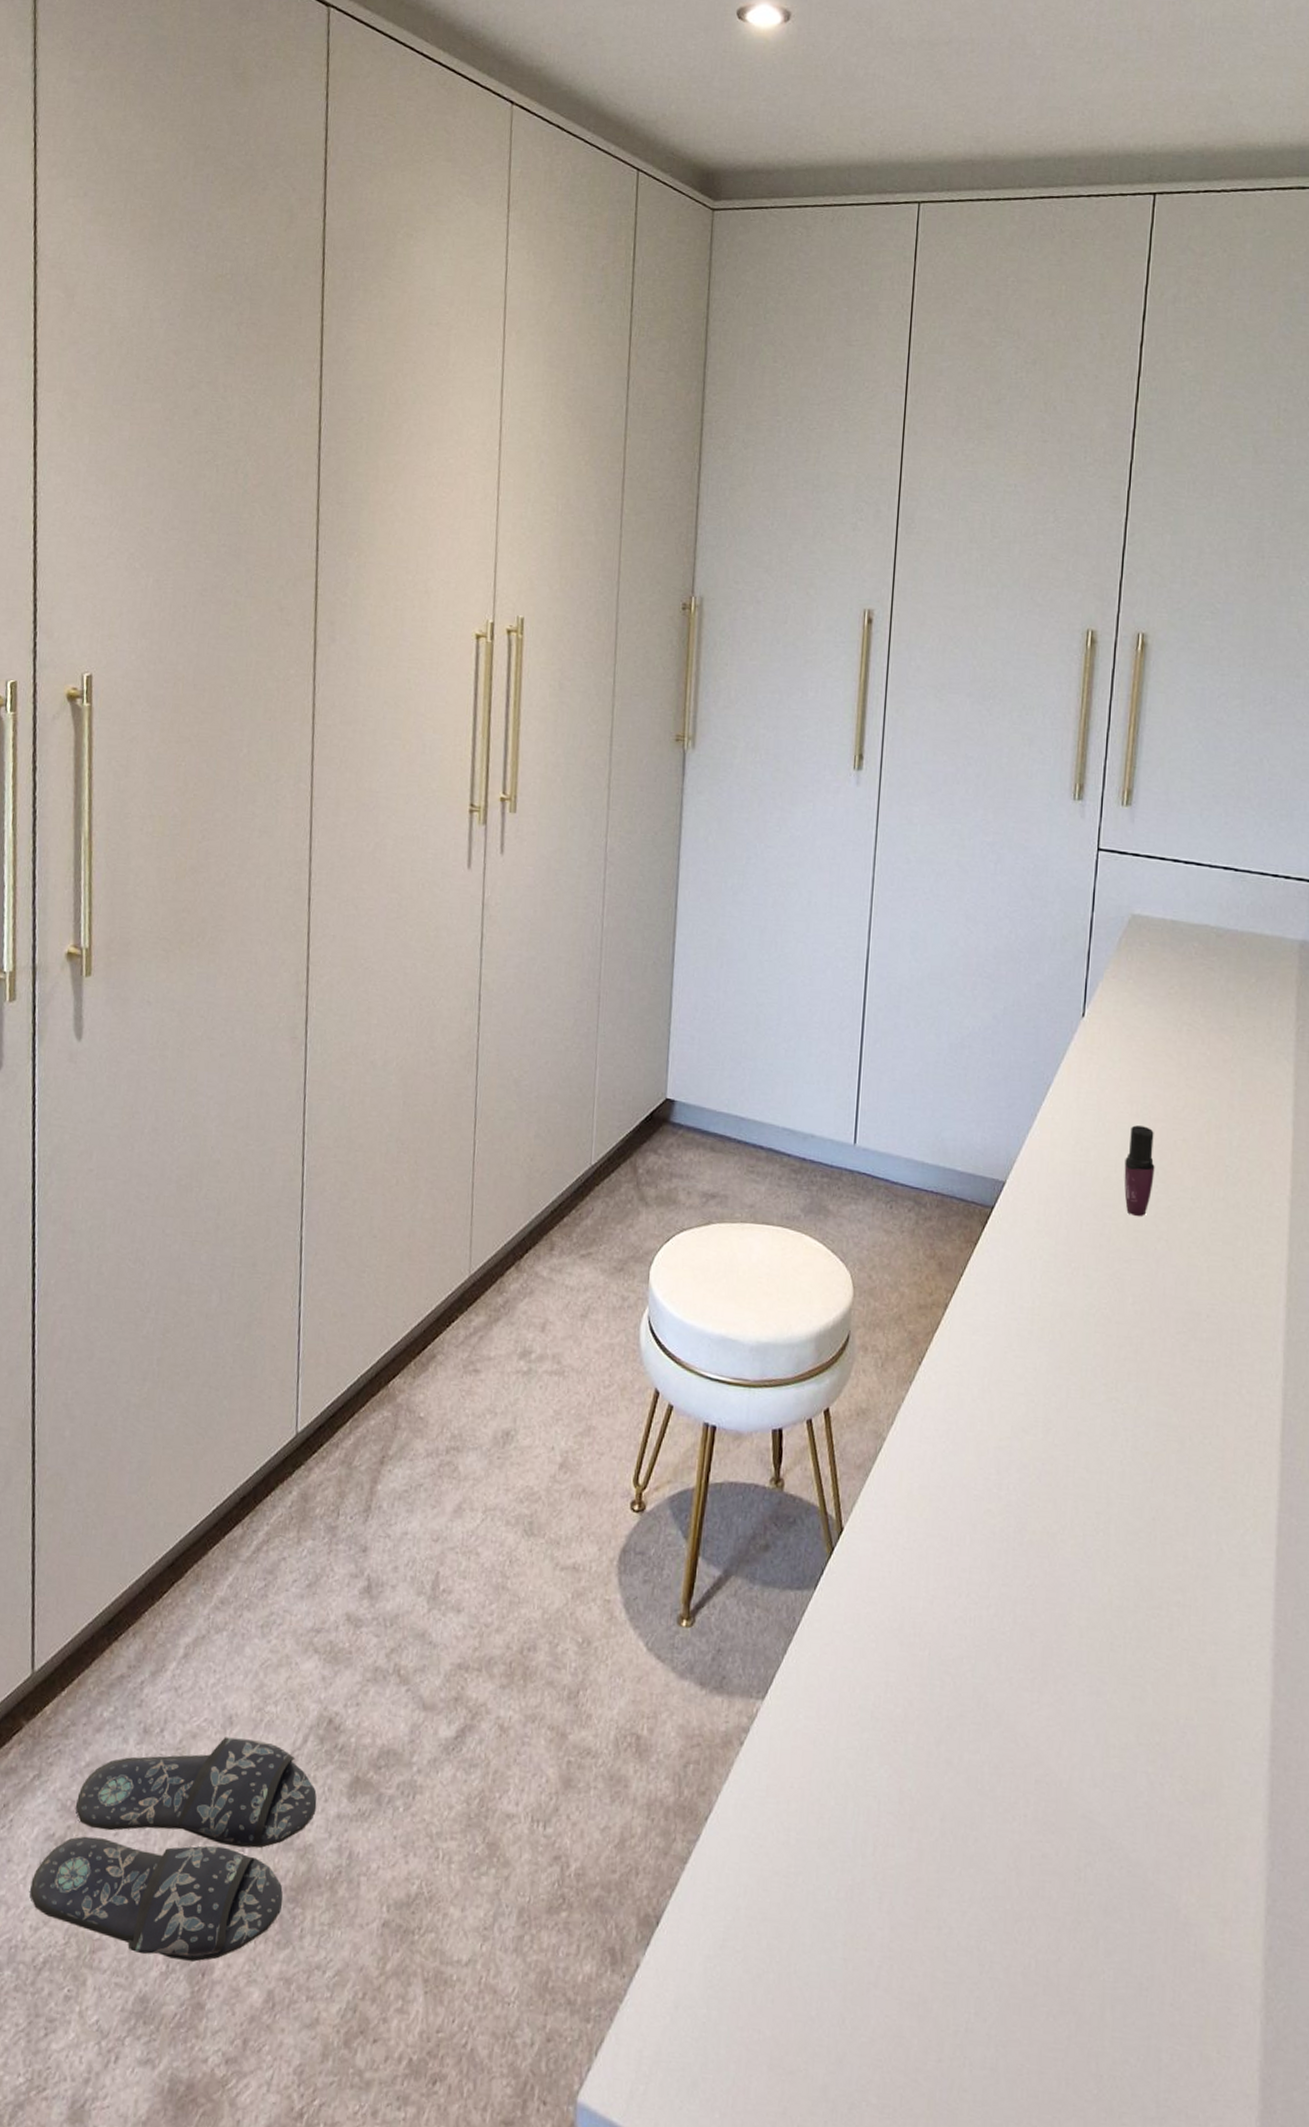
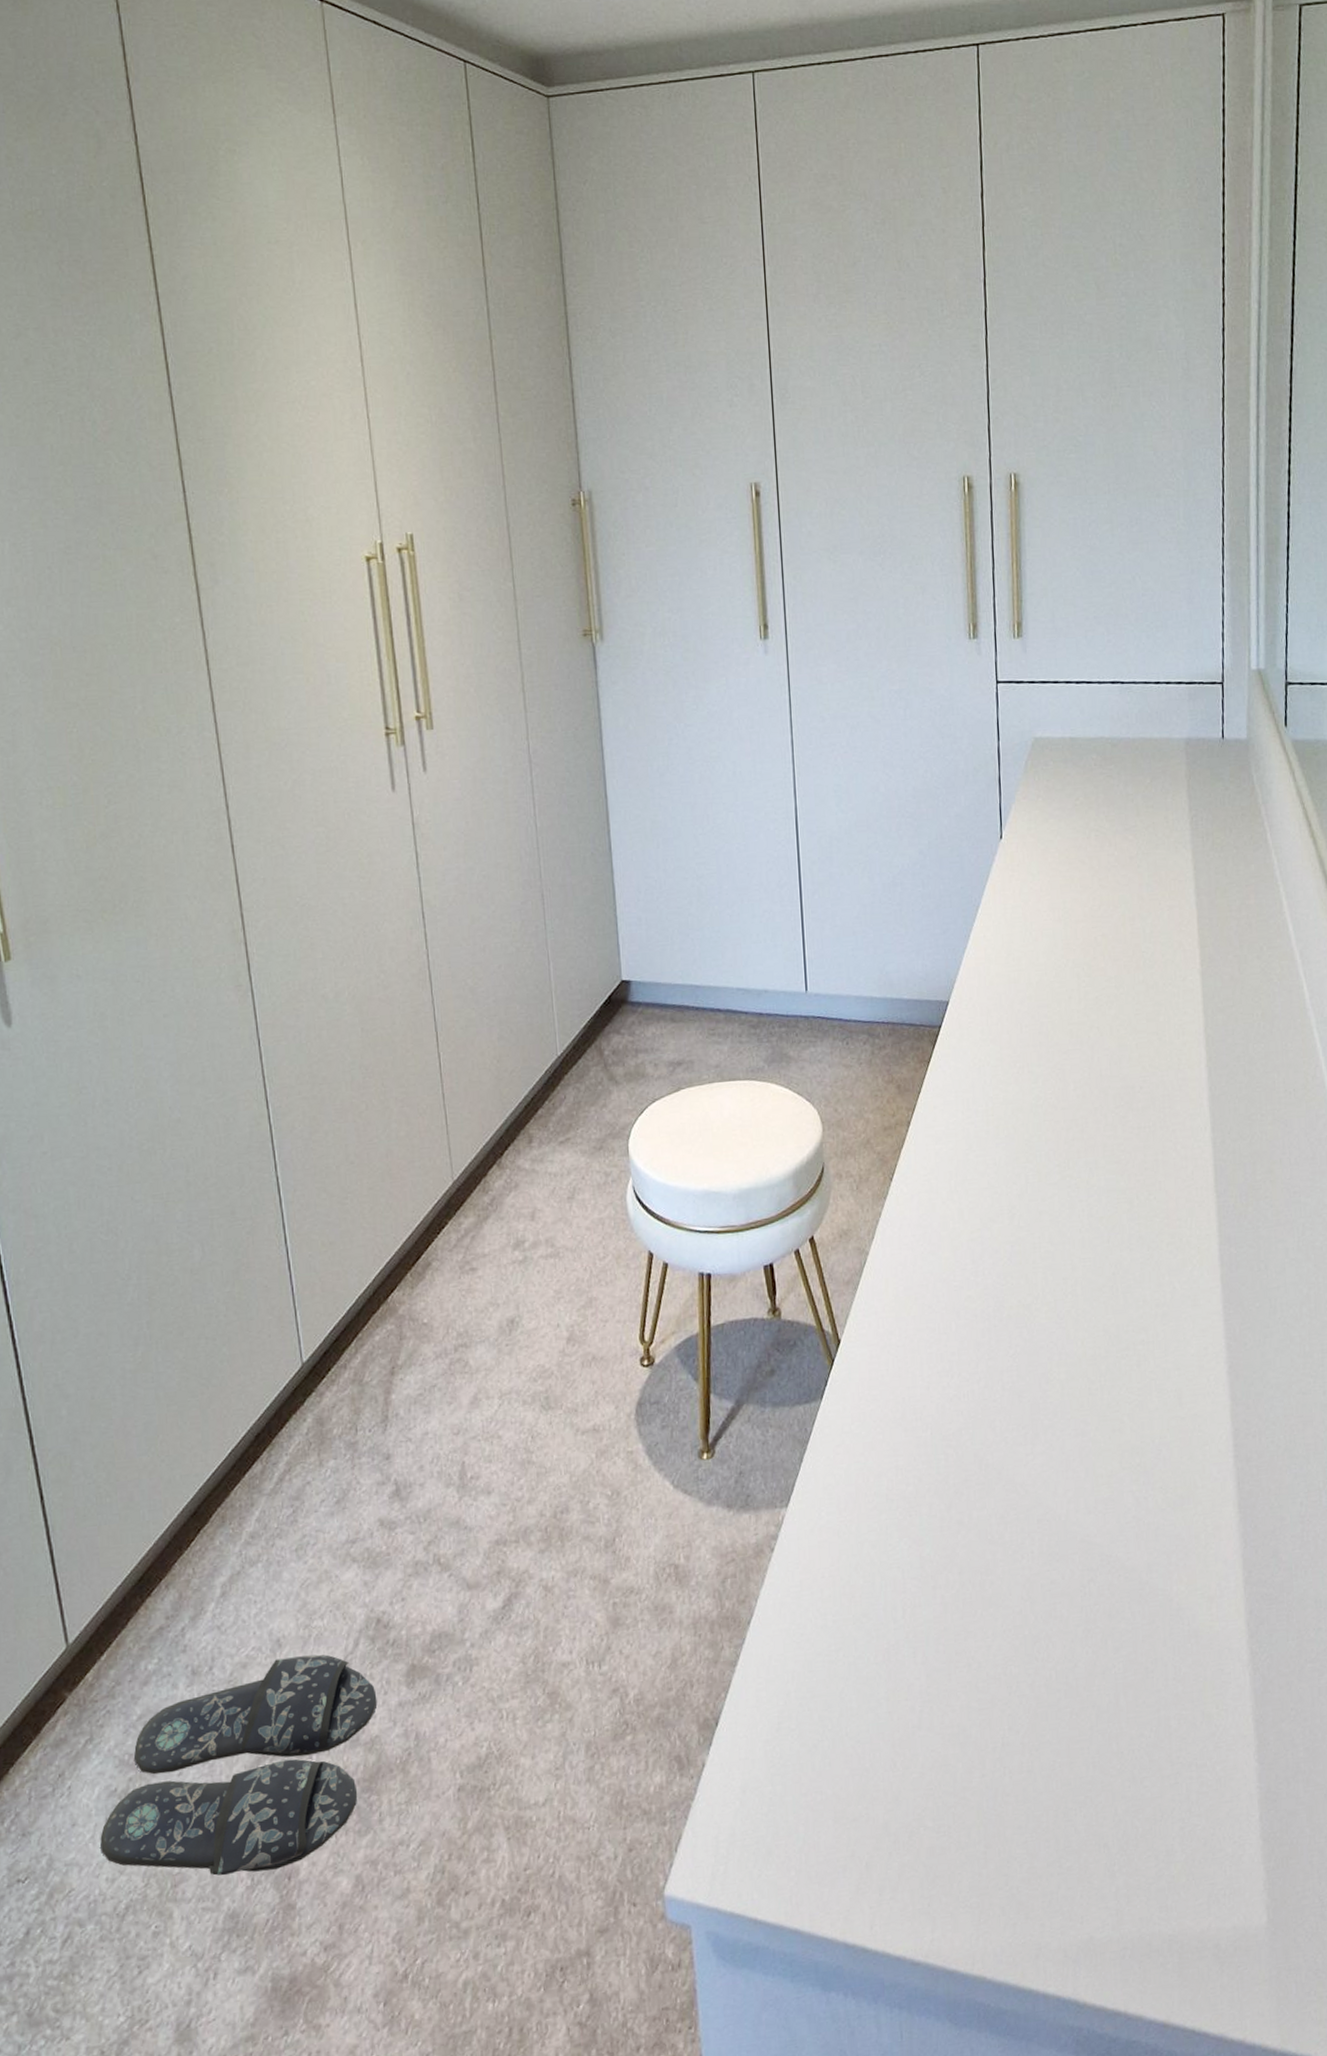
lipstick: present [1124,1125,1155,1216] -> none [1053,929,1081,1011]

